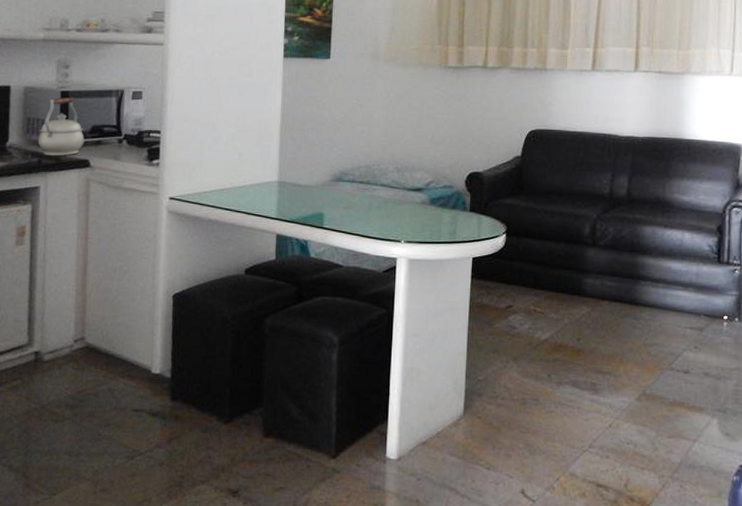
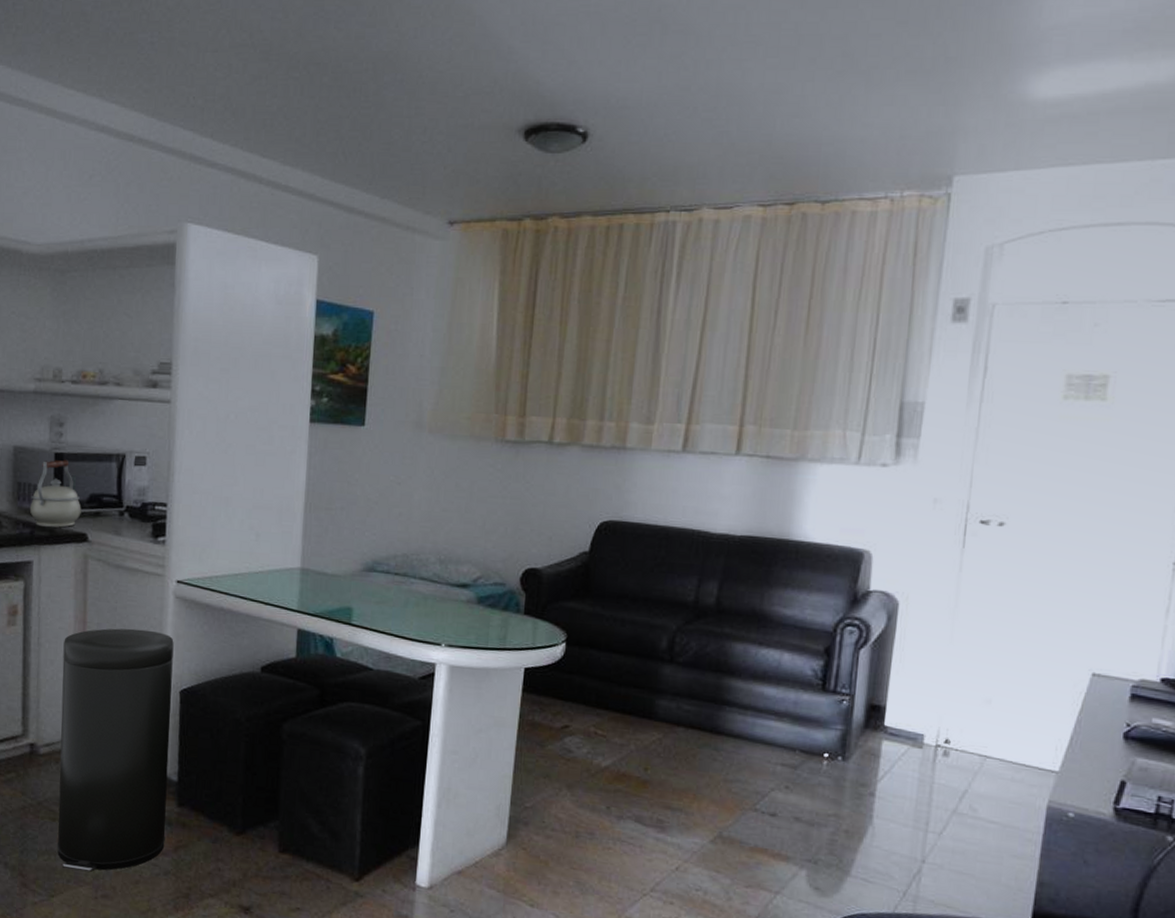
pedal bin: none [58,242,167,469] -> present [56,628,174,873]

